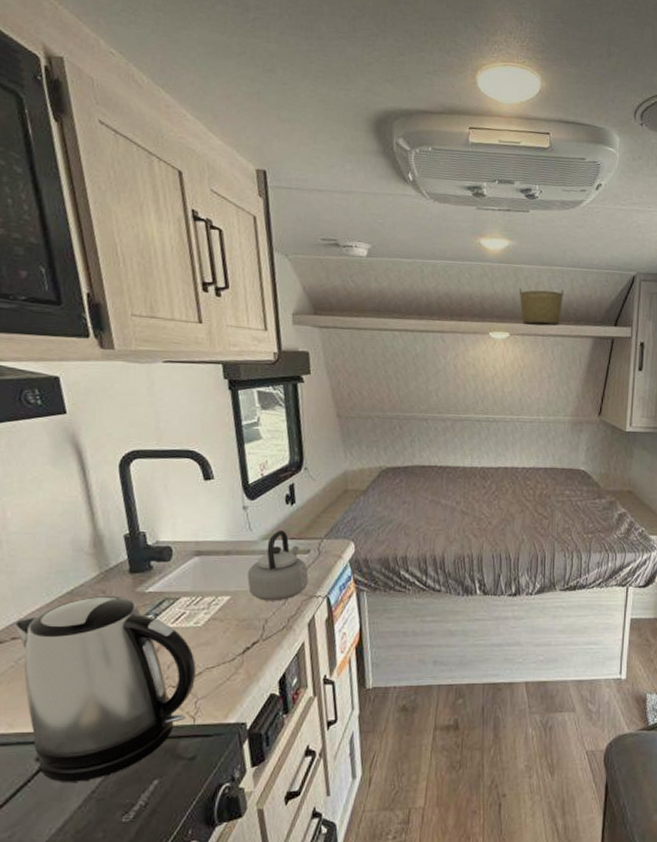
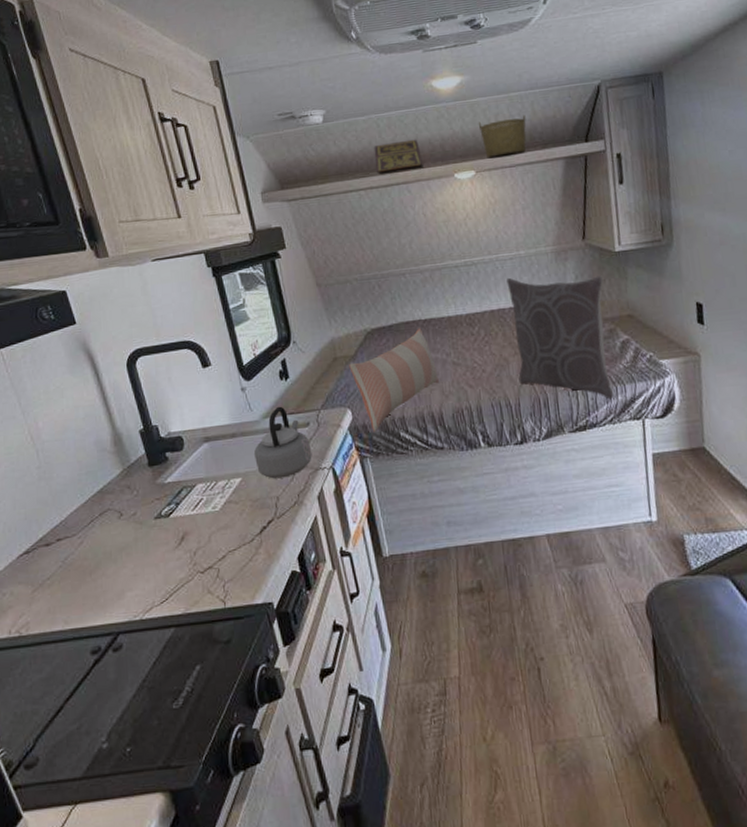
kettle: present [15,596,196,782] -> none [58,489,221,673]
pillow: none [359,473,446,568] -> present [349,328,439,432]
decorative box: none [413,289,462,321] -> present [373,139,425,176]
pillow: none [521,439,611,565] -> present [507,276,614,400]

